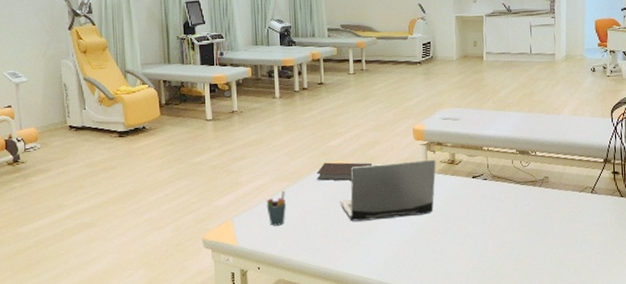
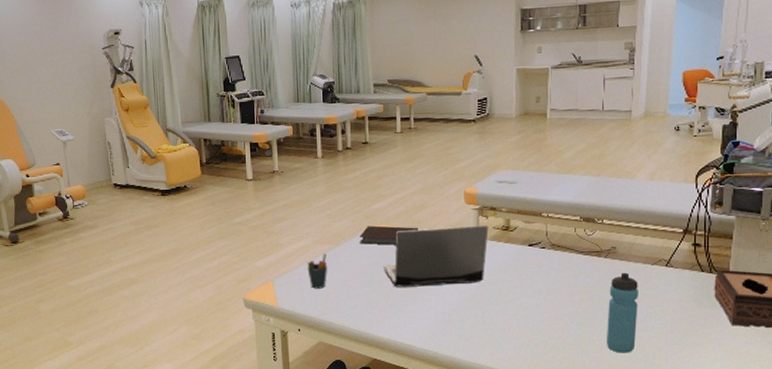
water bottle: none [544,200,570,276] -> present [606,272,638,353]

